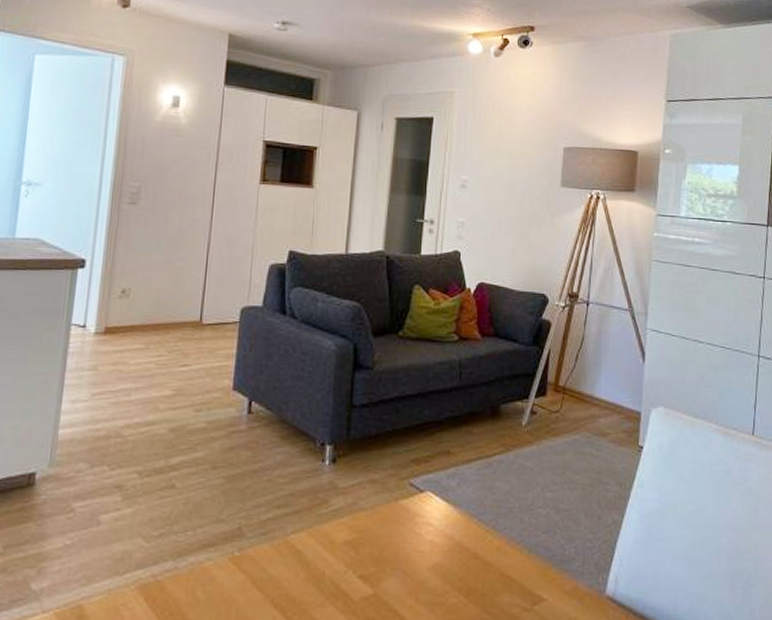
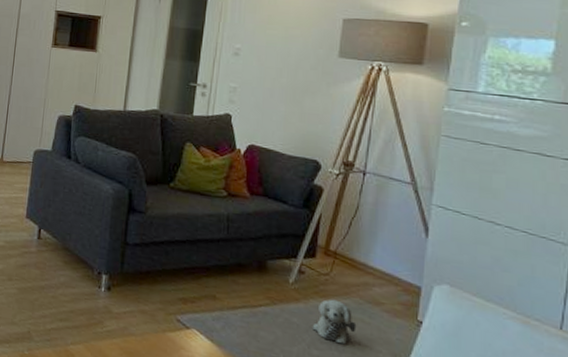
plush toy: none [545,436,586,482] -> present [312,299,357,345]

